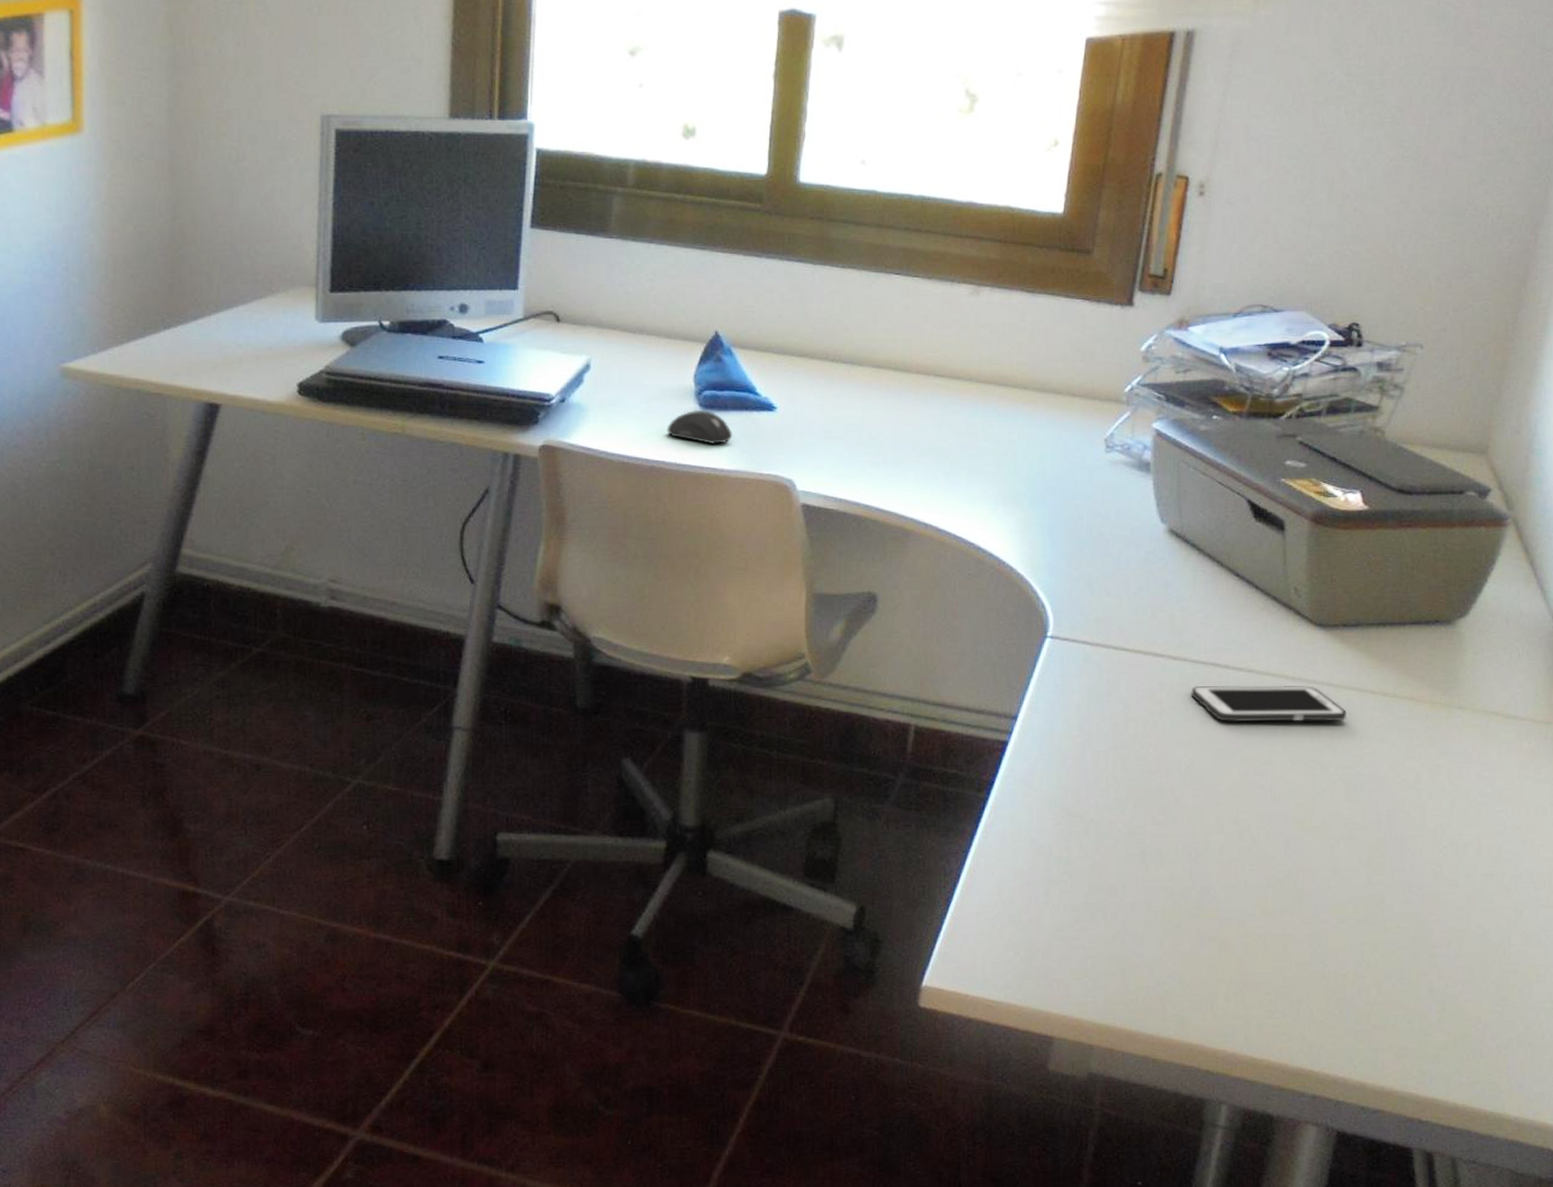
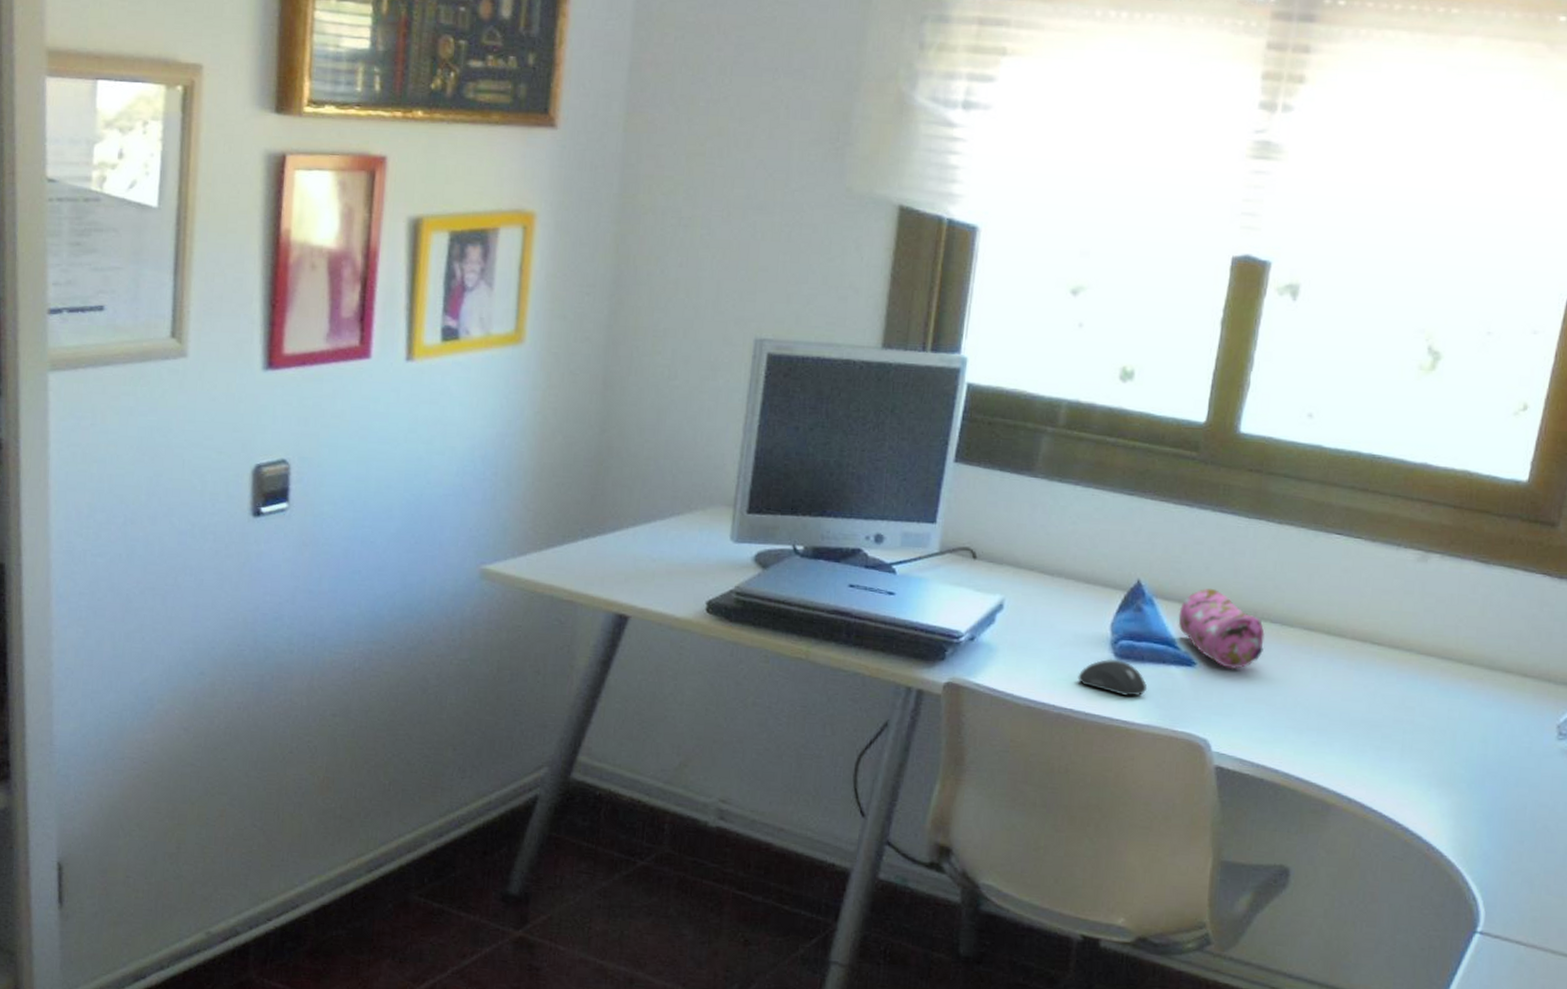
pencil case: none [756,335,837,411] -> present [1178,588,1265,670]

